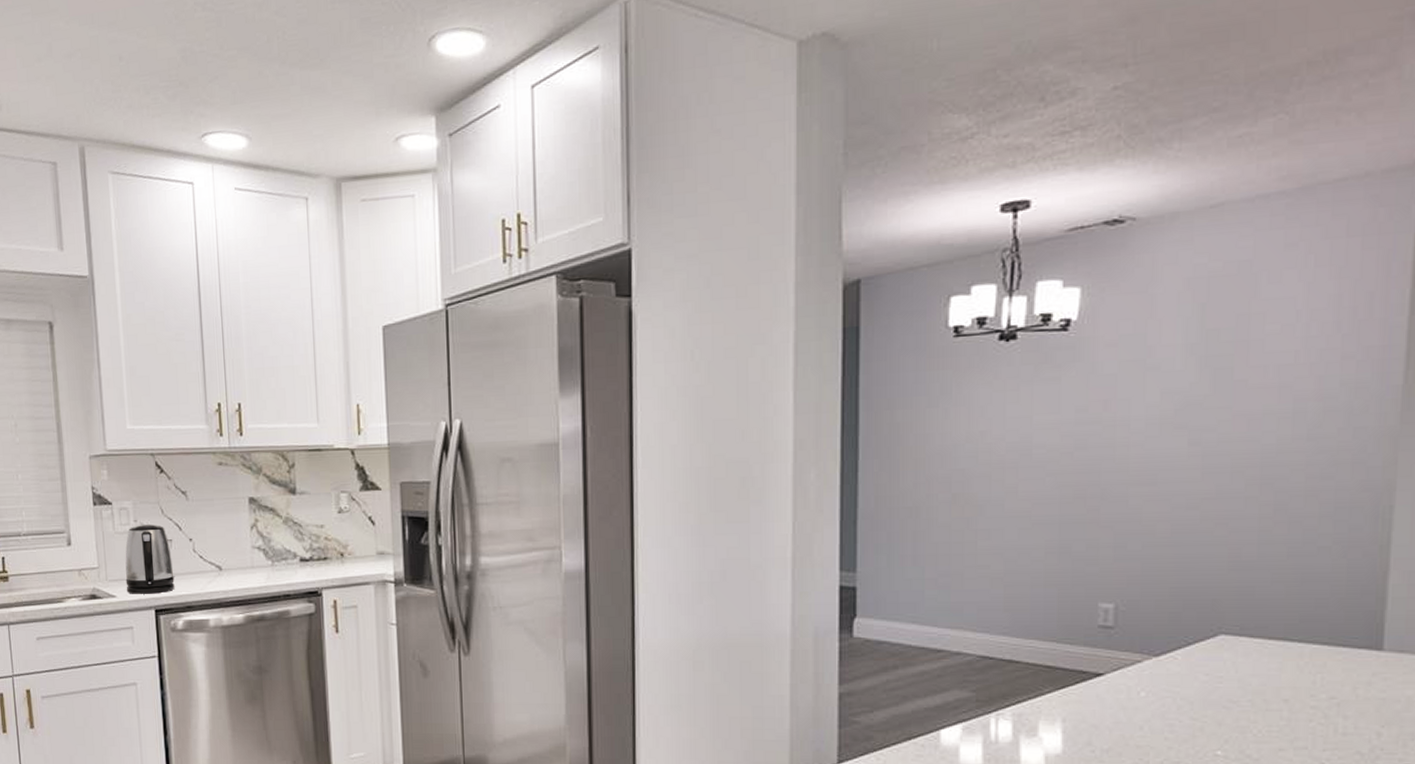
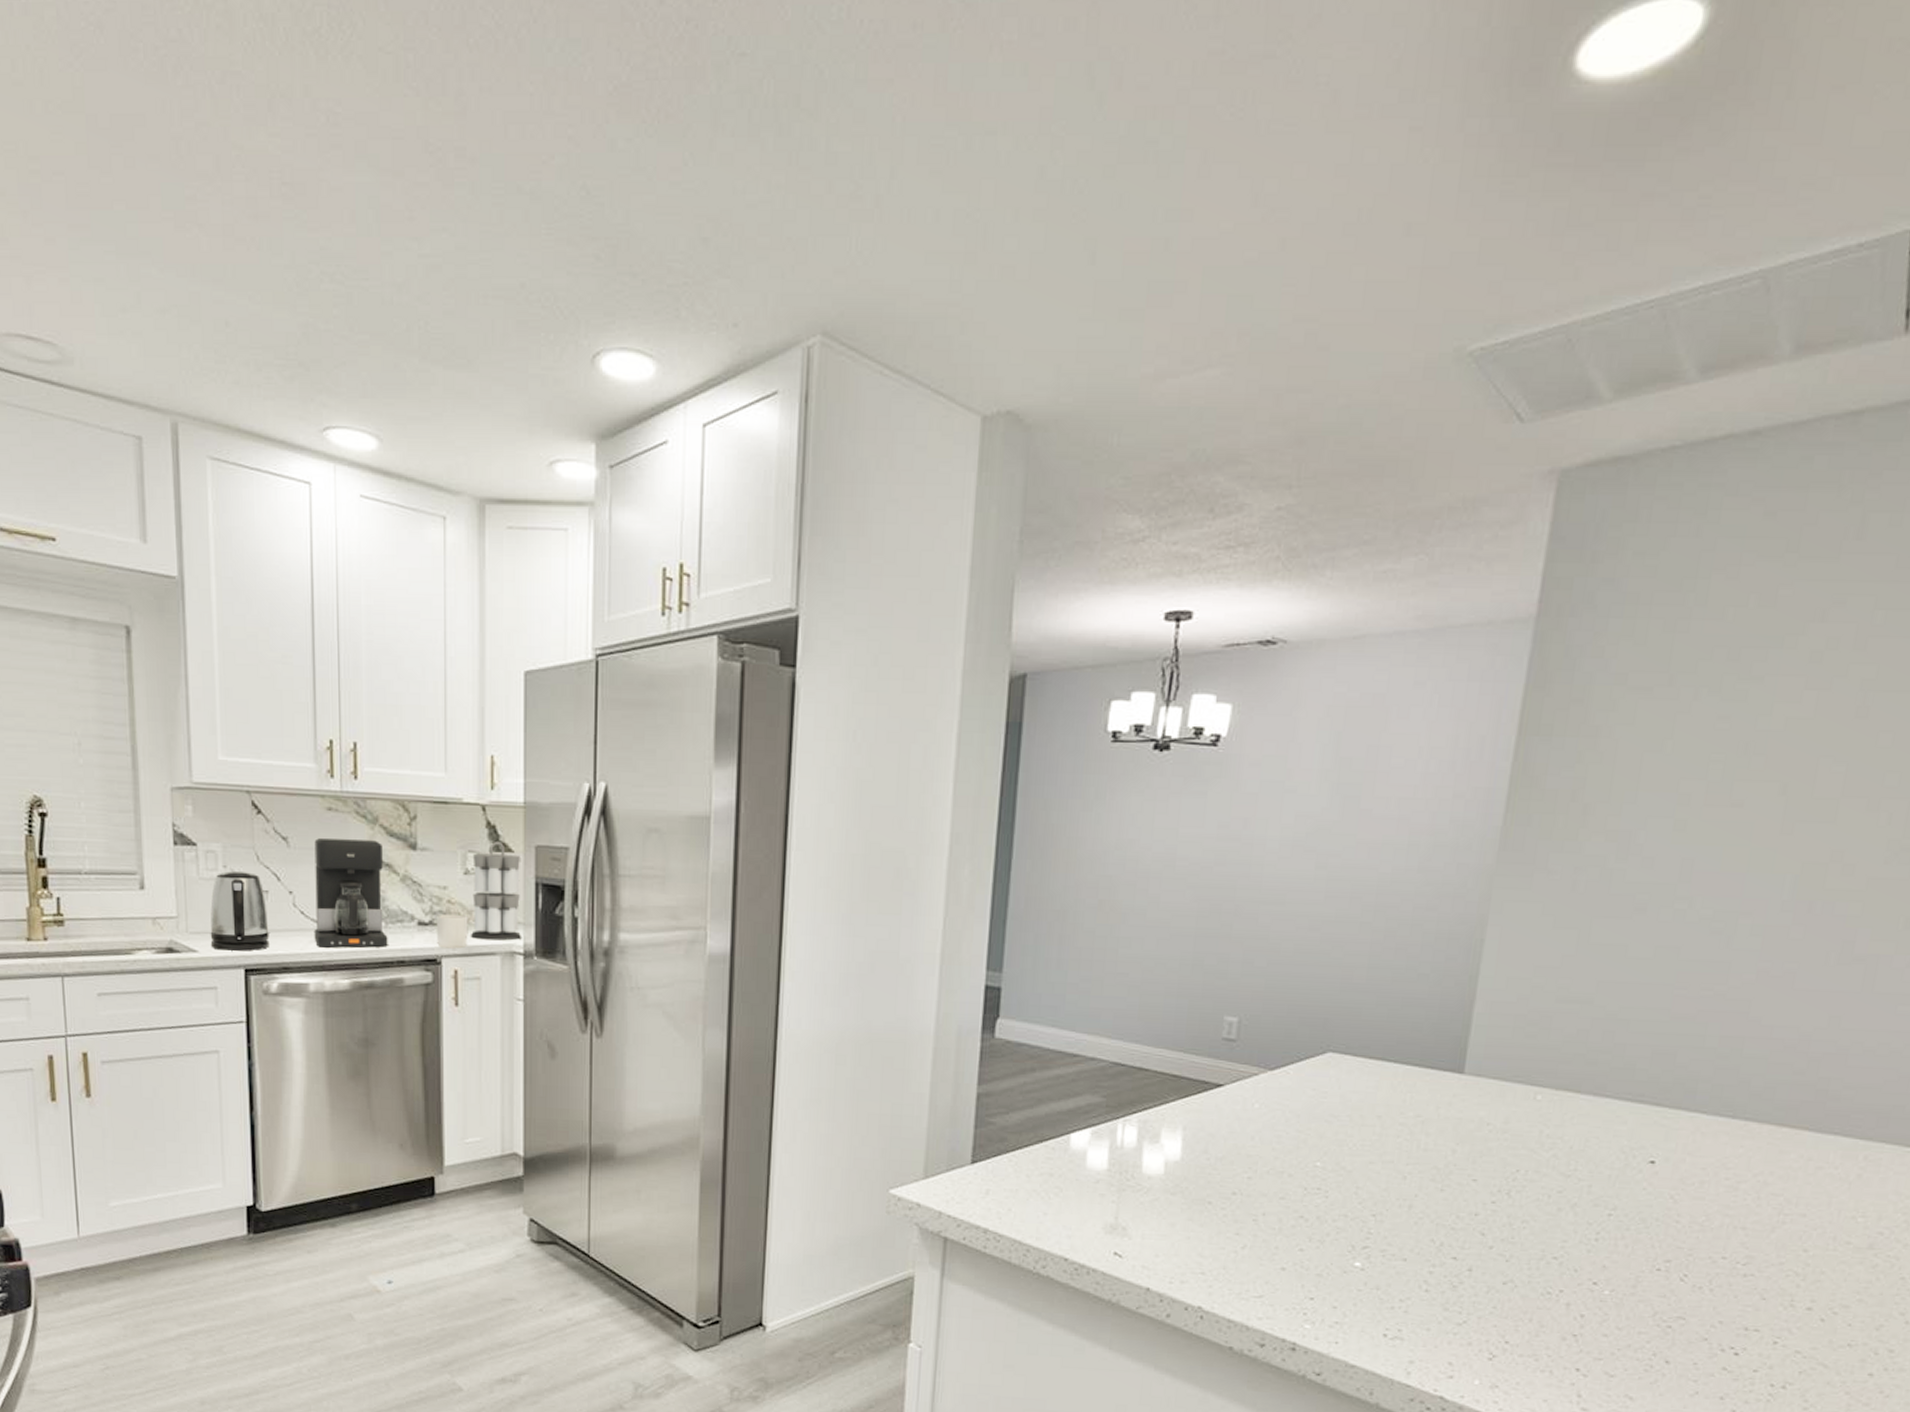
coffee maker: none [209,488,275,588] -> present [314,838,388,949]
mug: none [315,549,345,581] -> present [436,914,468,949]
spice rack: none [345,481,391,571] -> present [471,842,521,941]

